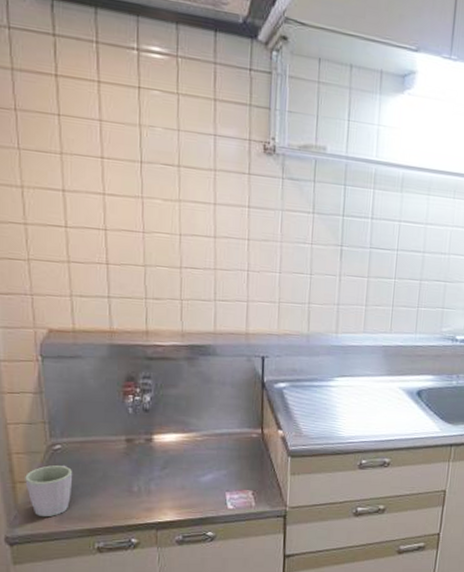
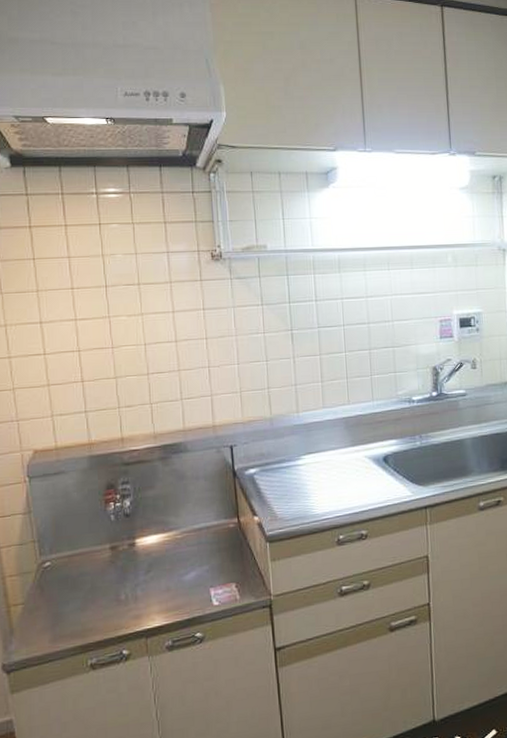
mug: present [25,465,72,517] -> none [18,582,63,639]

